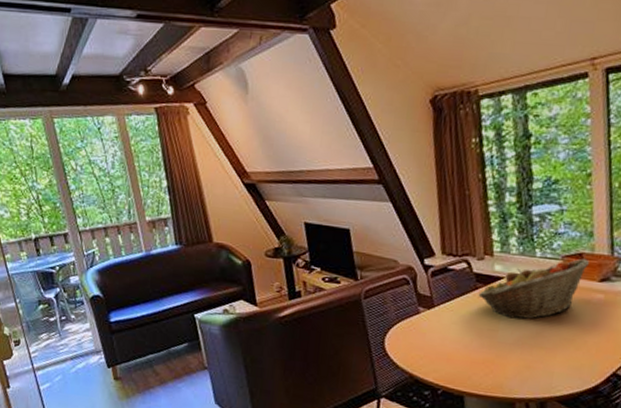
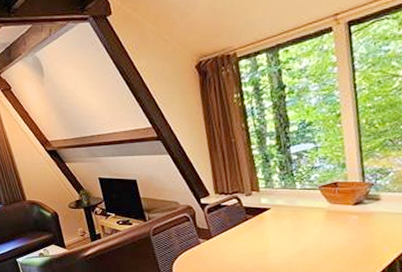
fruit basket: present [478,258,589,319] -> none [248,186,343,242]

